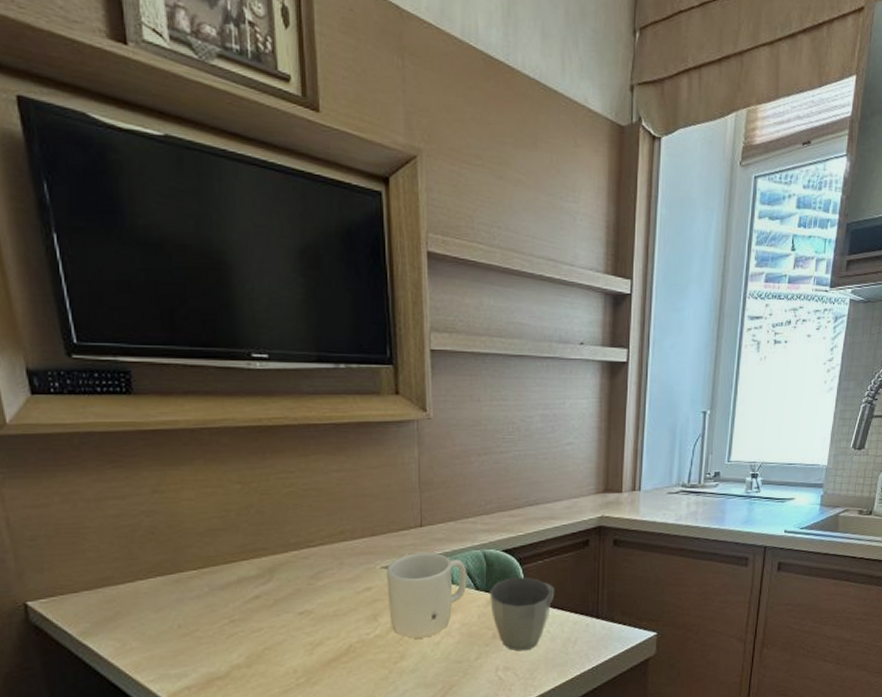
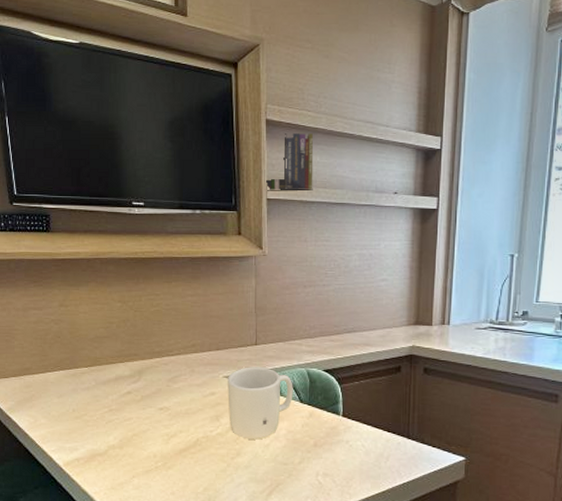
books: none [429,270,487,340] -> present [266,133,314,190]
cup: present [490,577,555,652] -> none [312,394,369,461]

